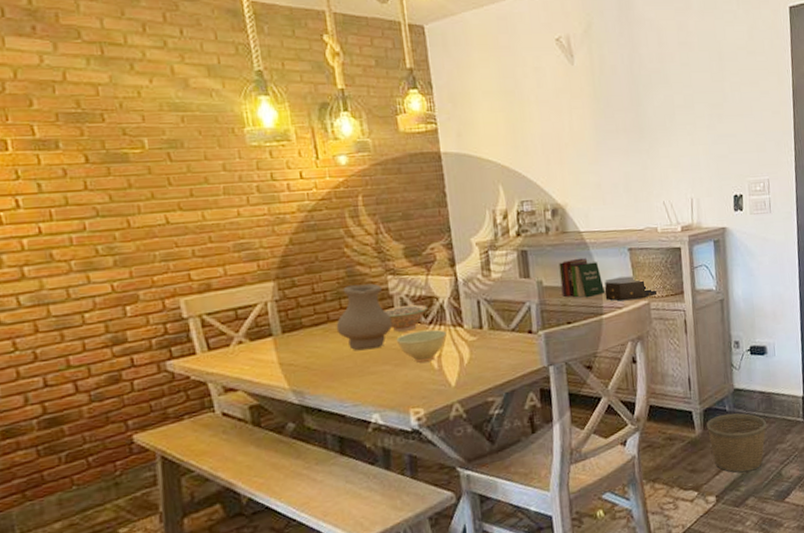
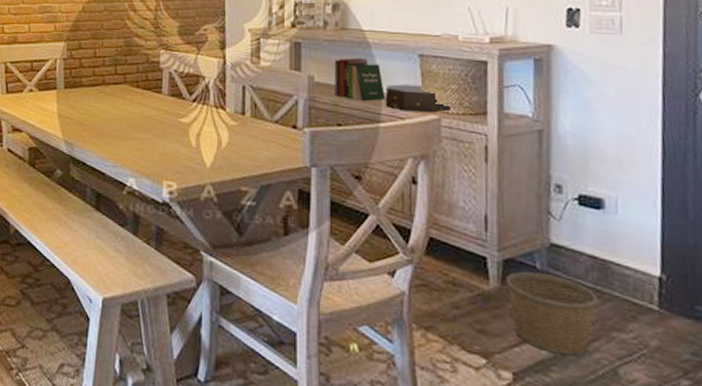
vase: present [336,283,393,351] -> none [109,54,159,116]
ceramic bowl: present [384,304,427,332] -> none [153,80,193,105]
bowl: present [396,329,447,363] -> none [160,106,208,138]

